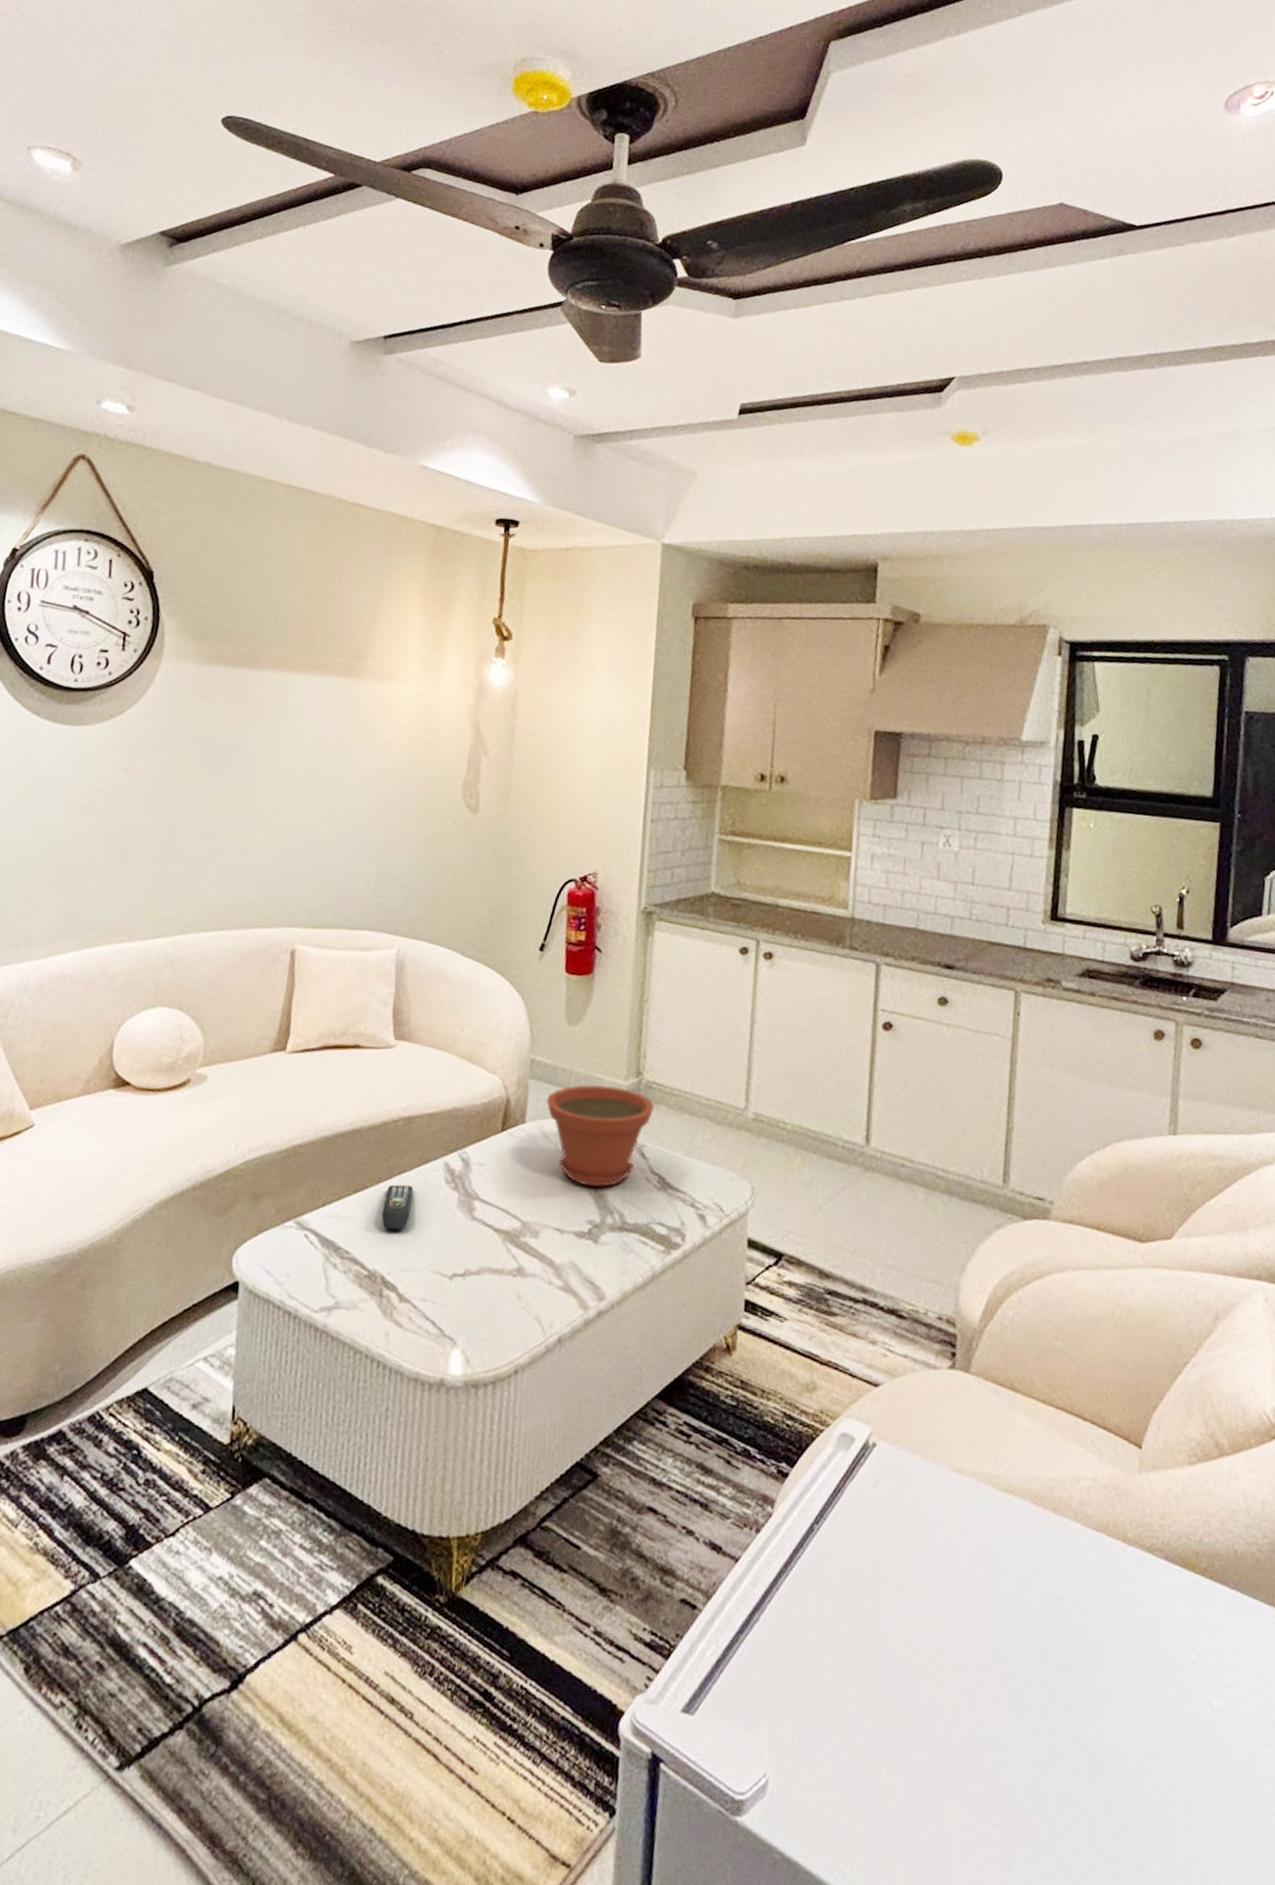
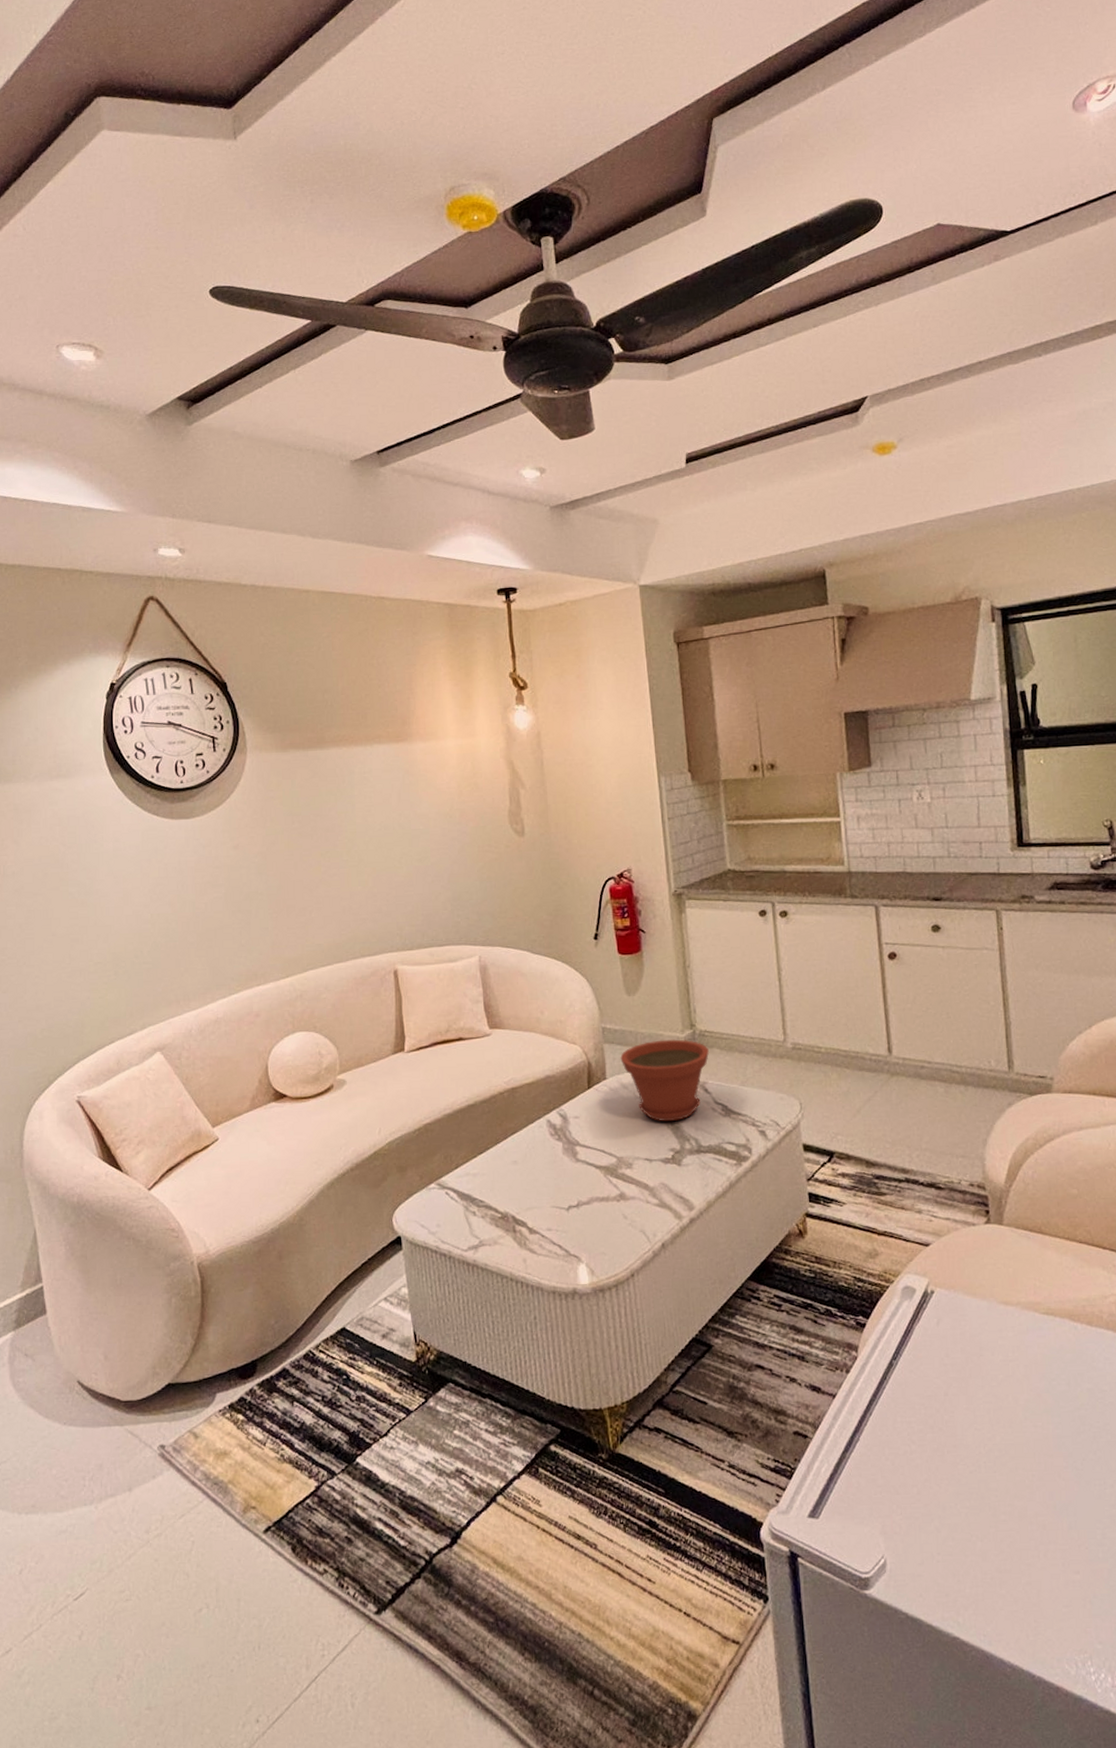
remote control: present [381,1184,414,1230] -> none [503,1142,526,1179]

